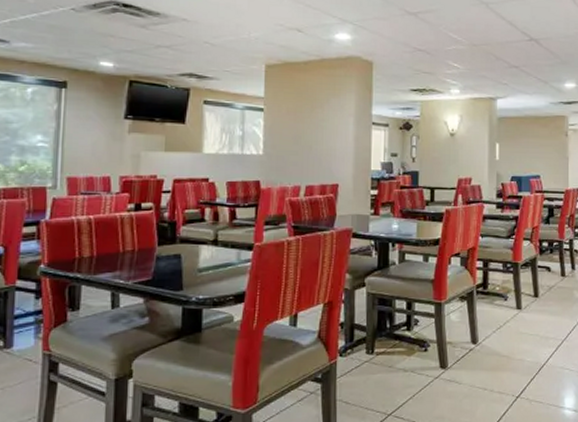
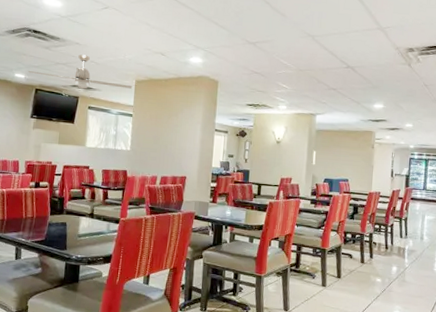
electric fan: none [118,34,262,79] -> present [28,54,133,89]

